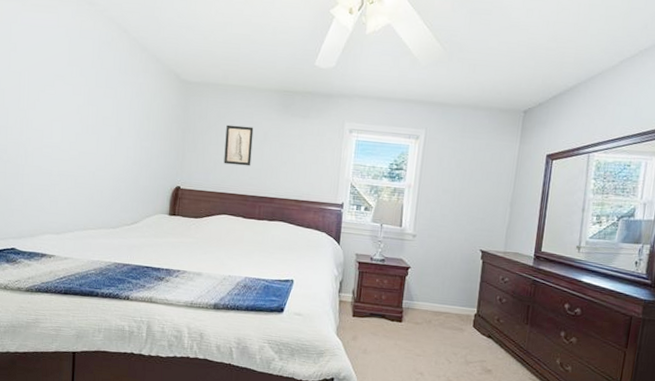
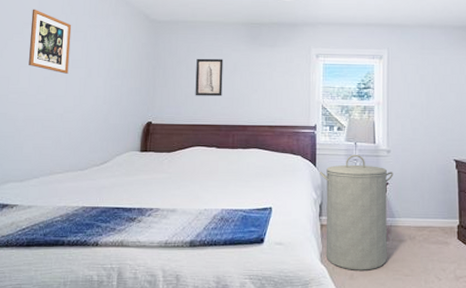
picture frame: none [61,60,102,131] -> present [29,9,72,74]
laundry hamper: none [342,235,417,347] -> present [320,154,394,270]

